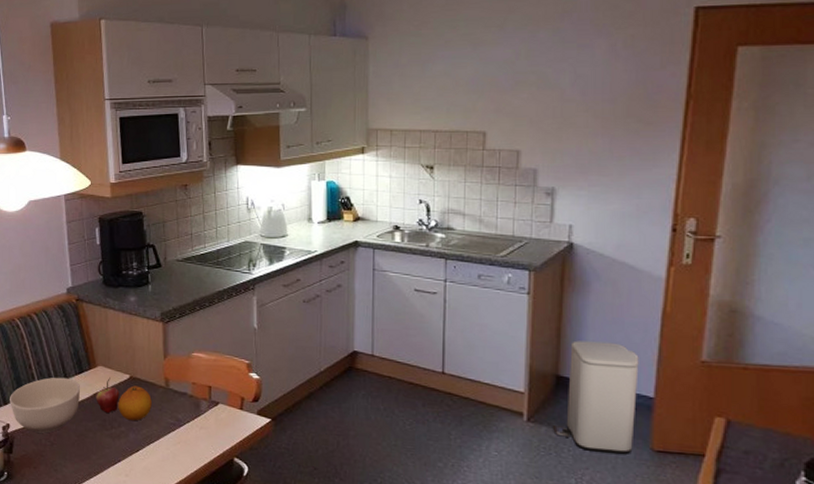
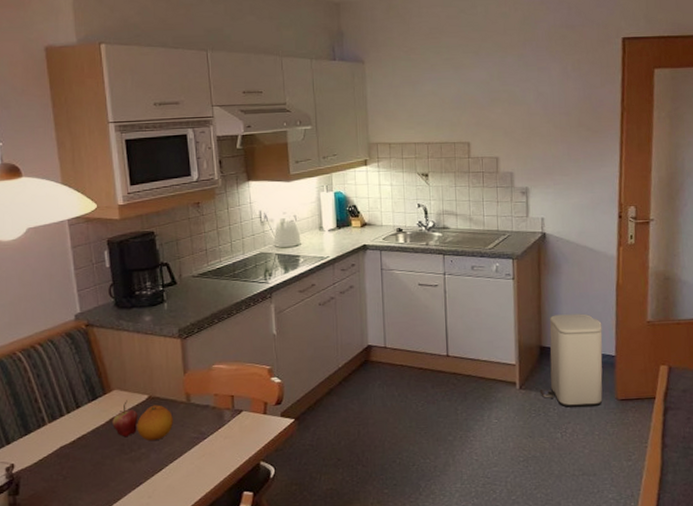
bowl: present [9,377,80,433] -> none [12,406,94,468]

